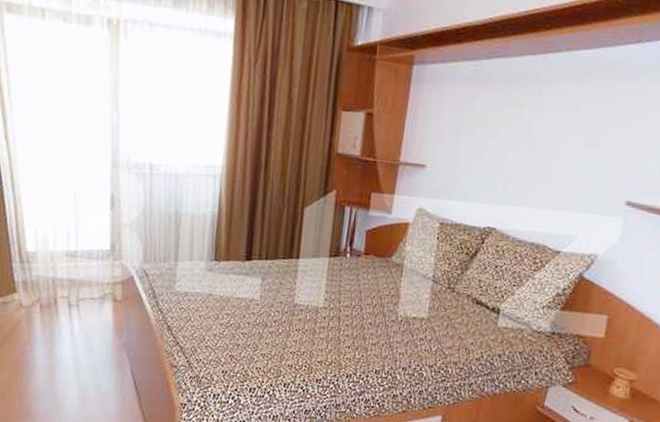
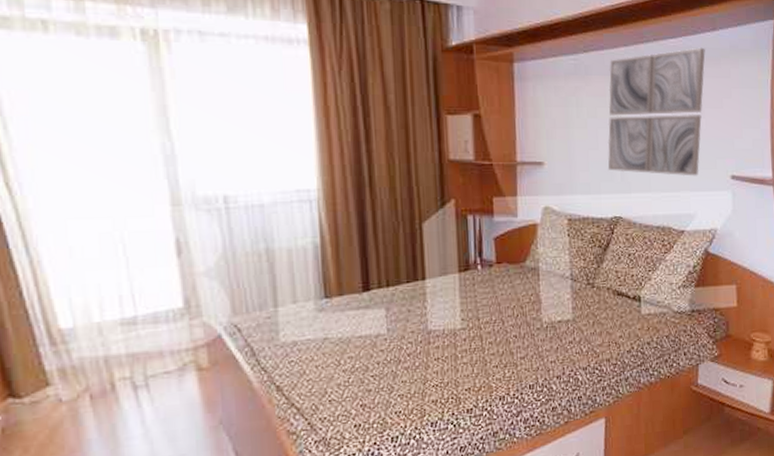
wall art: none [490,60,624,197] -> present [607,47,705,176]

